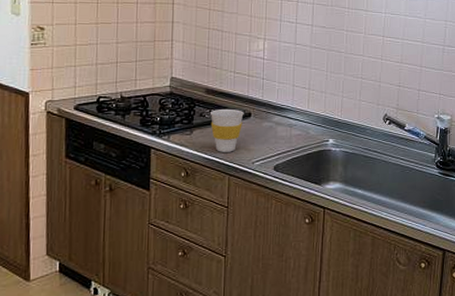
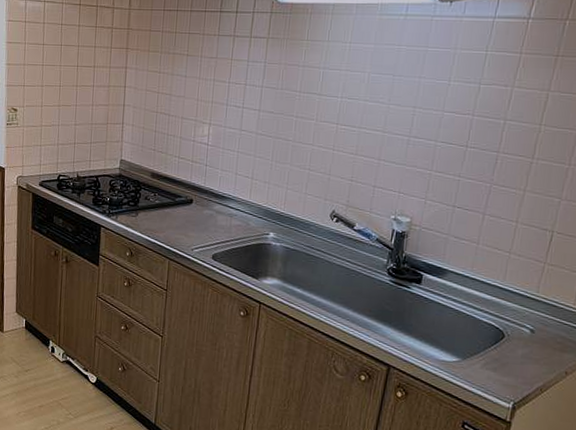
cup: present [210,108,244,152] -> none [154,193,186,237]

